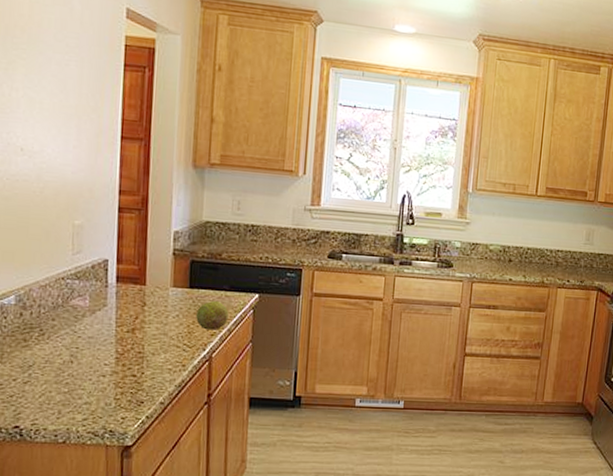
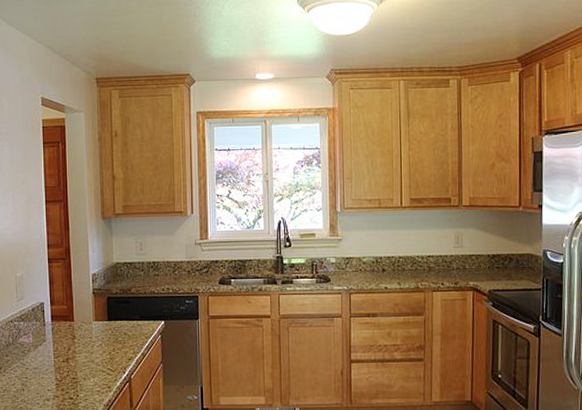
fruit: present [196,301,229,330] -> none [115,330,141,355]

